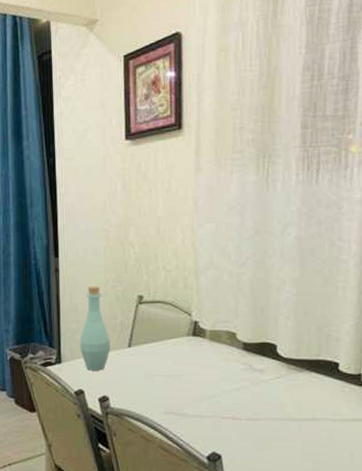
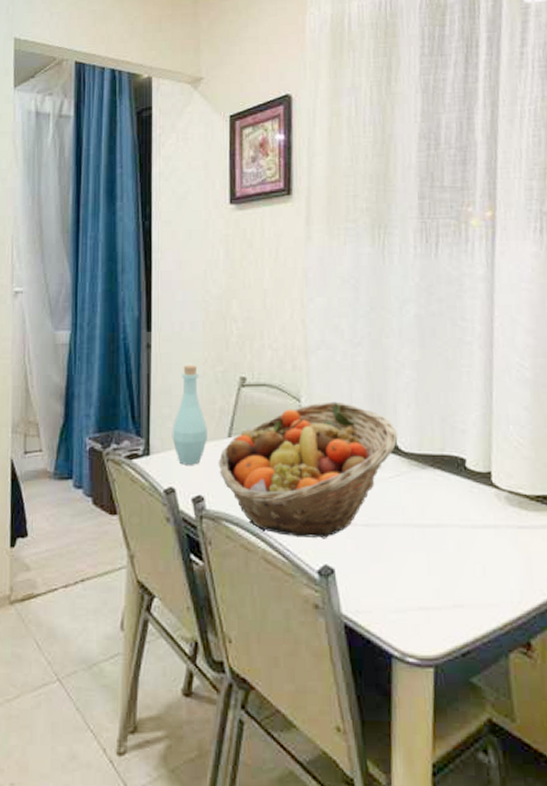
fruit basket: none [120,315,278,431] -> present [218,401,398,539]

